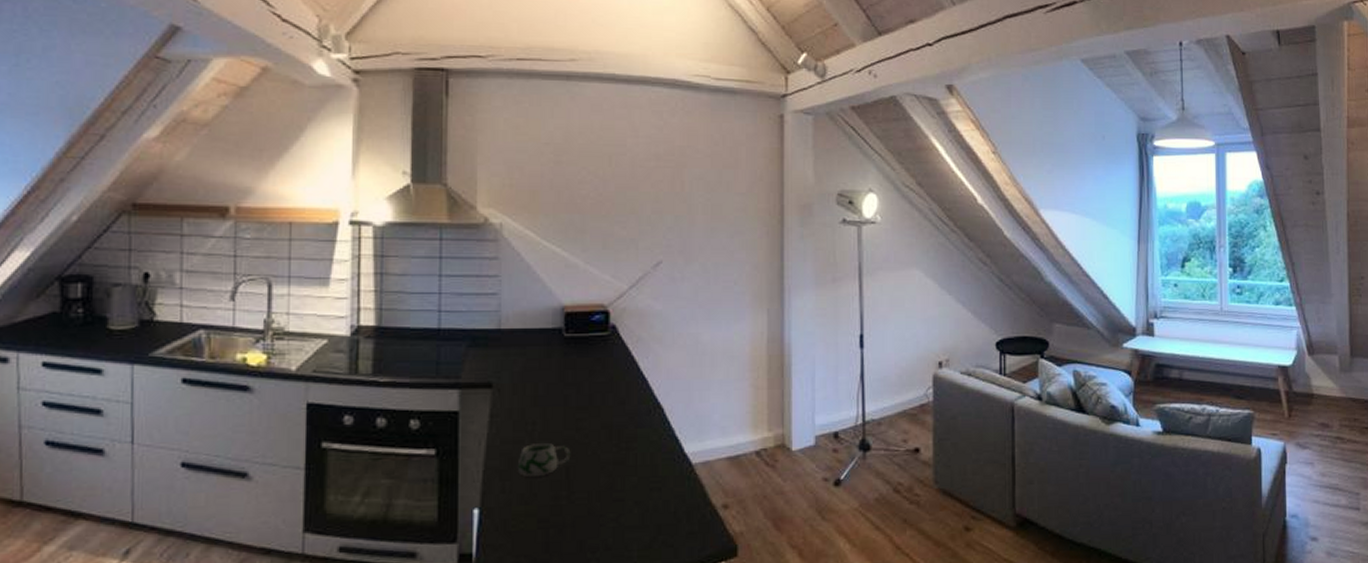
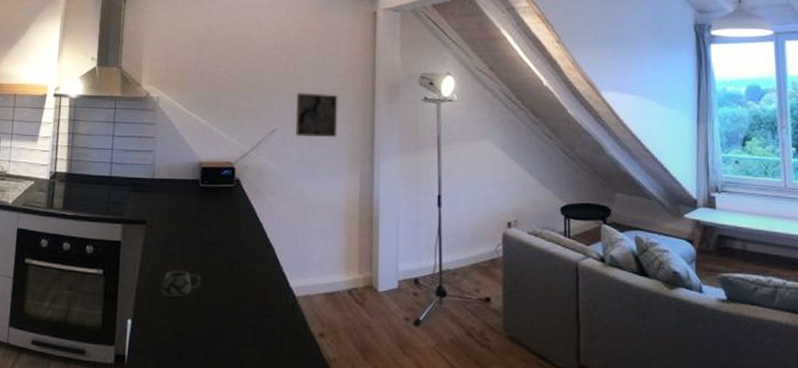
wall art: none [687,215,738,269] -> present [296,92,338,137]

